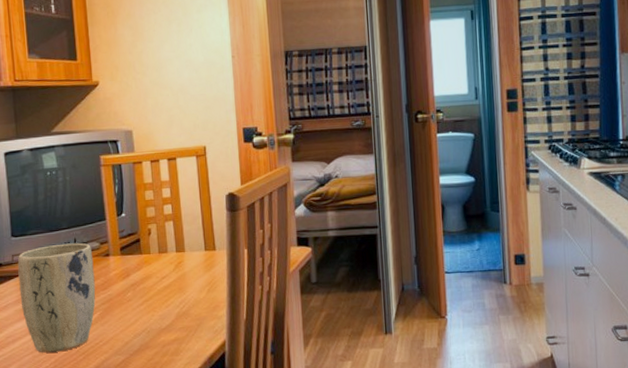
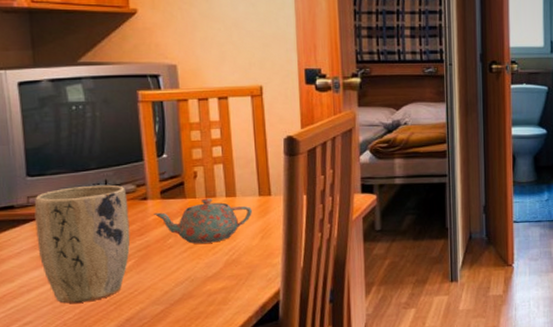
teapot: none [115,253,199,297] -> present [154,198,252,244]

